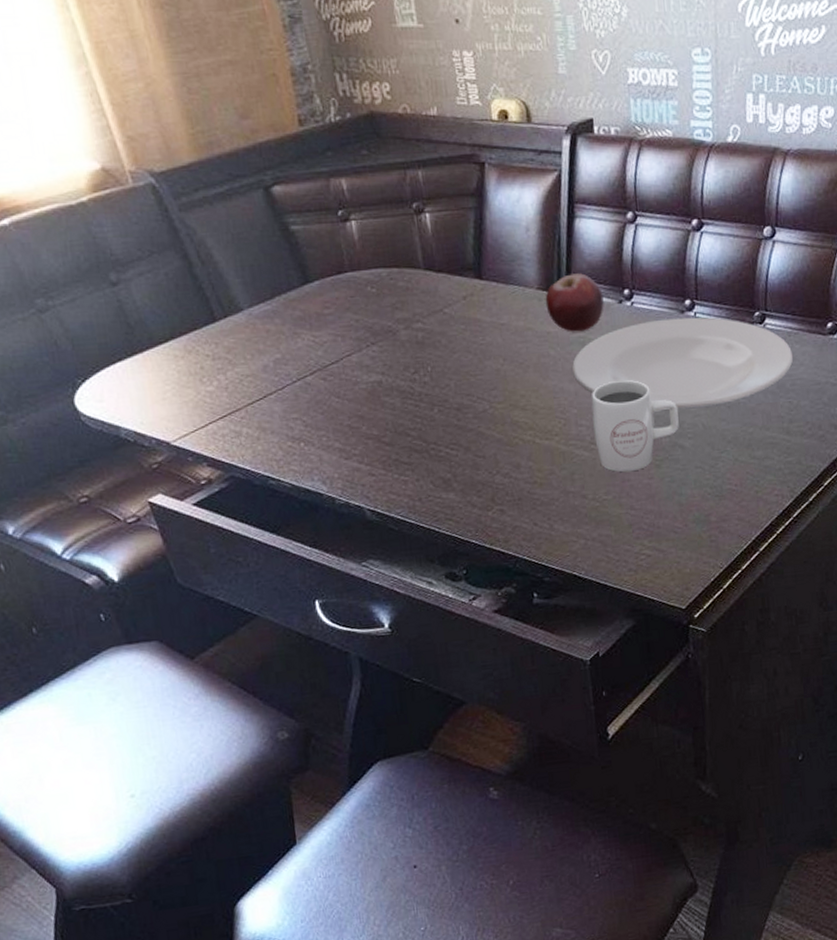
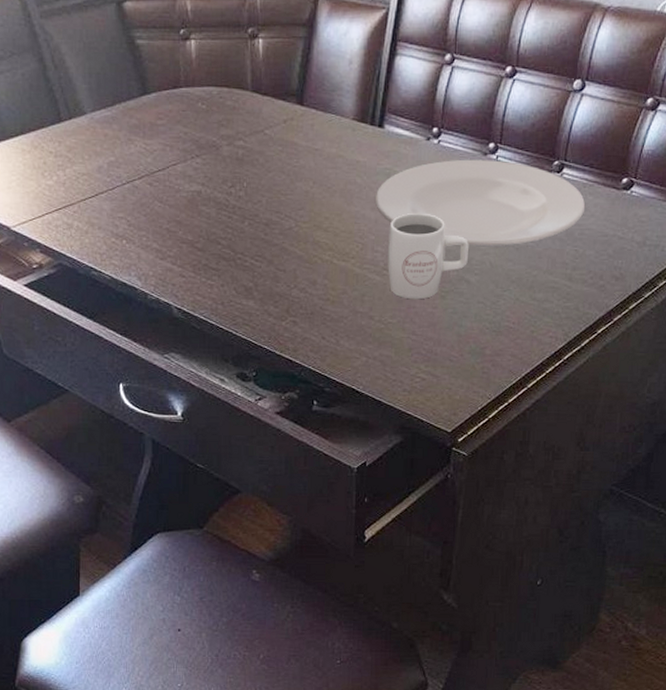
fruit: present [545,273,604,332] -> none [358,108,413,164]

